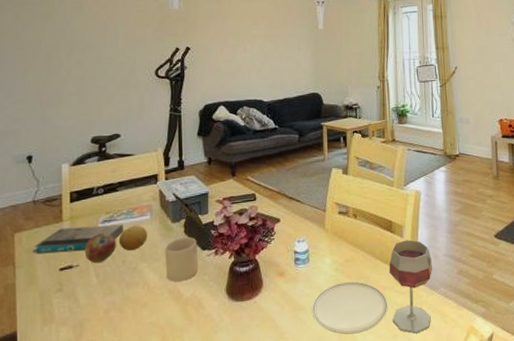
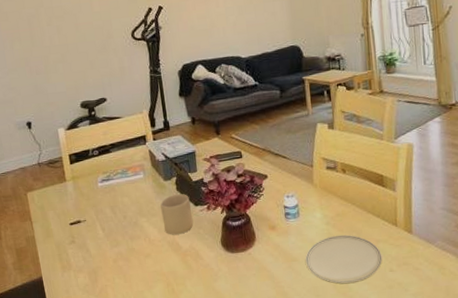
book: present [32,224,123,255] -> none [44,183,121,211]
fruit: present [84,232,116,264] -> none [88,191,117,219]
fruit: present [118,225,147,250] -> none [117,183,143,207]
wineglass: present [389,239,432,334] -> none [381,193,428,285]

